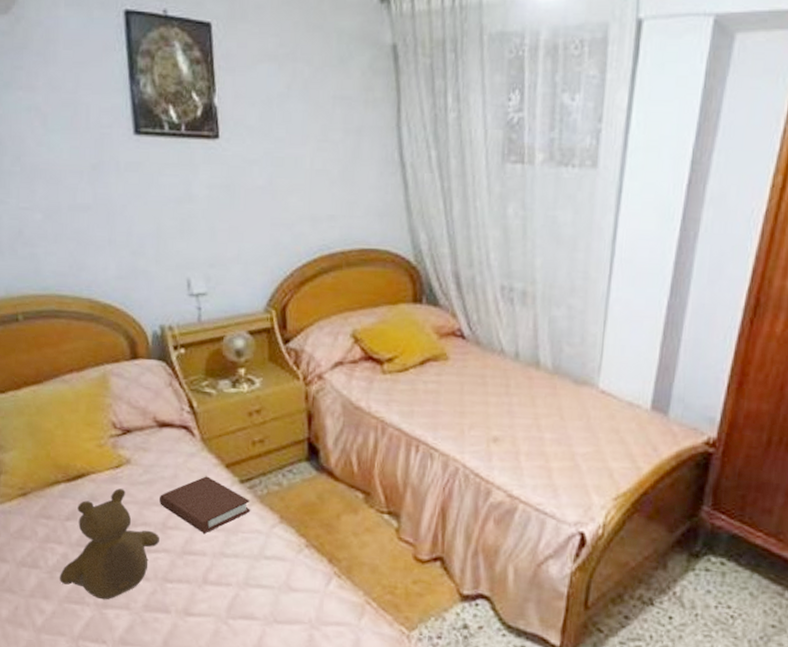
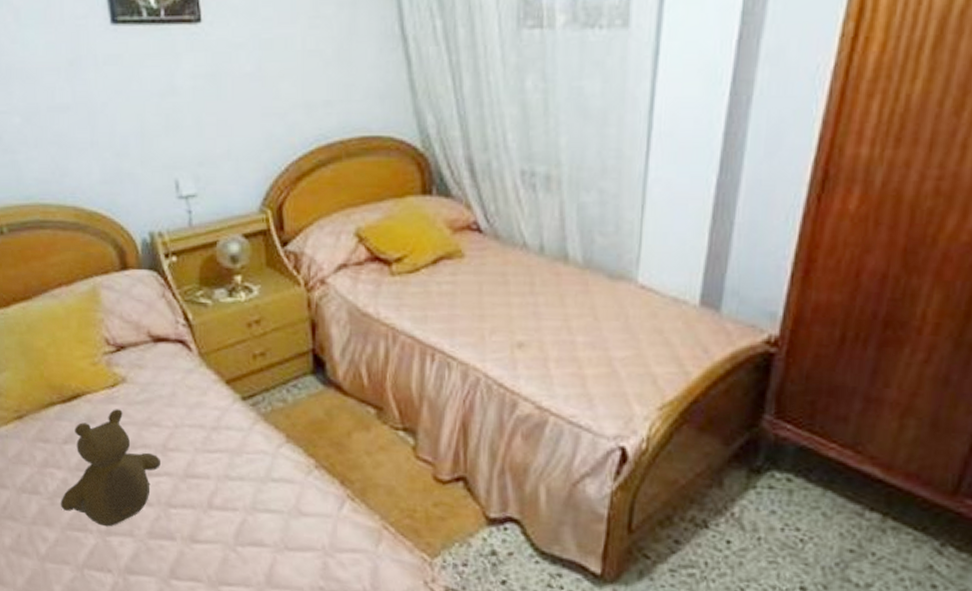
book: present [160,476,251,533] -> none [159,393,255,455]

